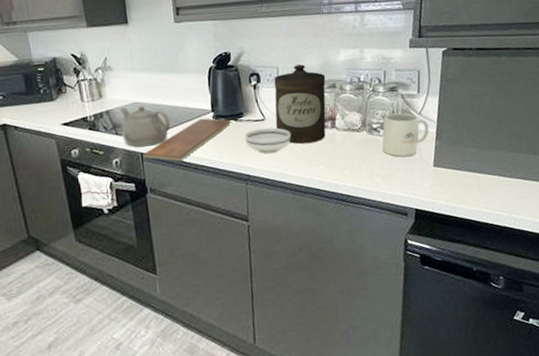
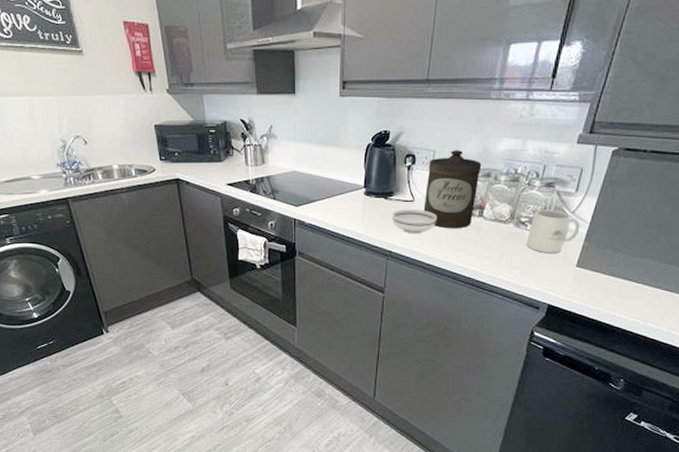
teapot: present [119,105,171,148] -> none [279,174,324,213]
chopping board: present [144,118,232,162] -> none [297,193,382,231]

